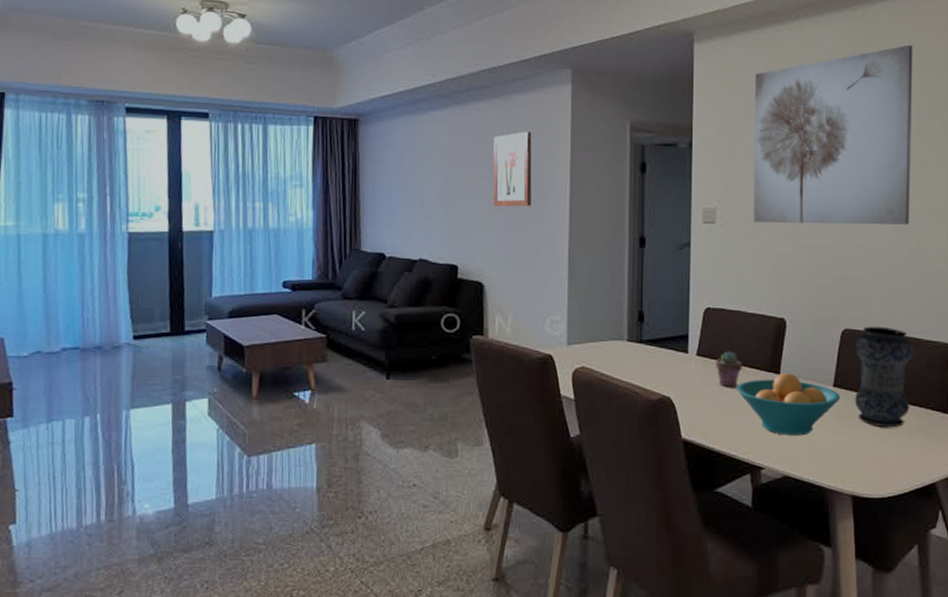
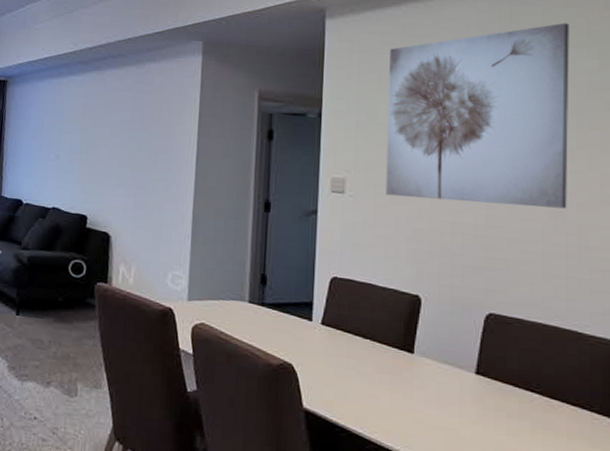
wall art: present [493,131,532,207] -> none [123,97,162,166]
potted succulent: present [716,351,742,388] -> none [342,323,371,362]
fruit bowl: present [737,373,841,436] -> none [364,352,484,423]
vase: present [854,326,914,428] -> none [501,313,574,428]

